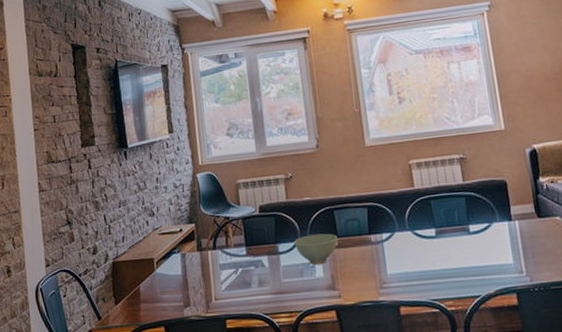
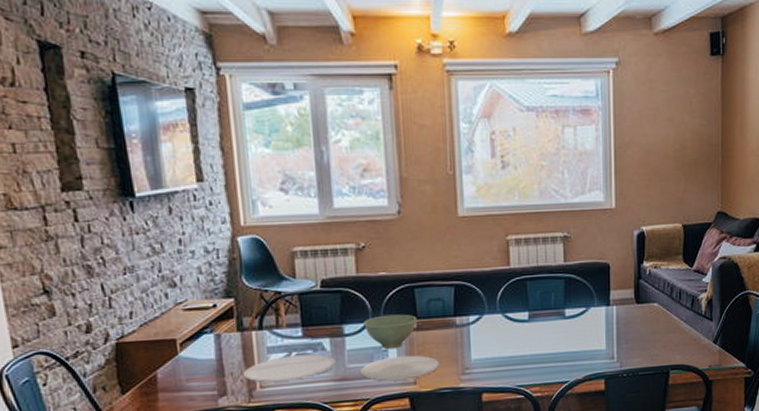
plate: none [201,270,273,296] -> present [242,354,335,383]
plate: none [294,270,360,295] -> present [361,355,439,382]

